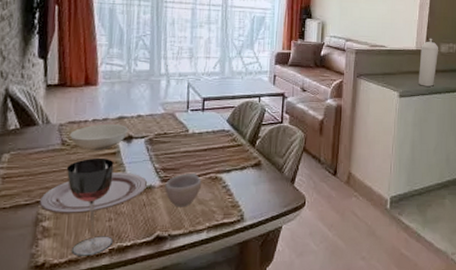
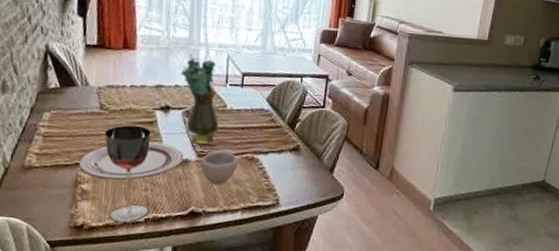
bowl: present [70,124,129,151] -> none [108,91,166,118]
vase: none [143,85,182,169] -> present [181,54,219,144]
canister: present [419,39,439,86] -> none [477,28,504,83]

